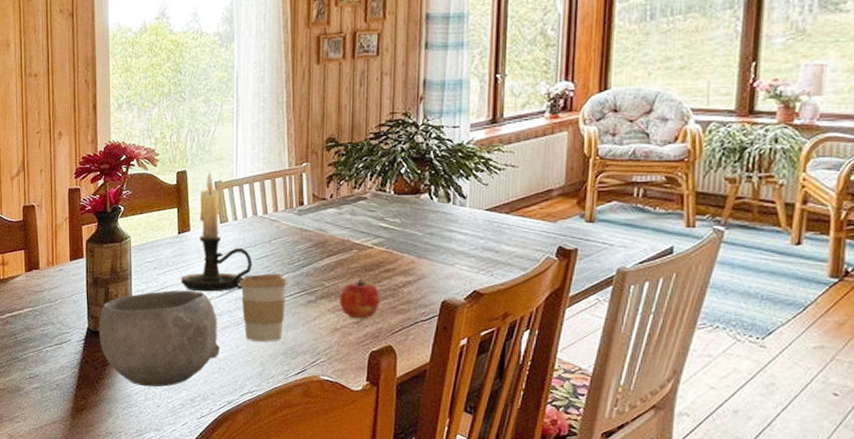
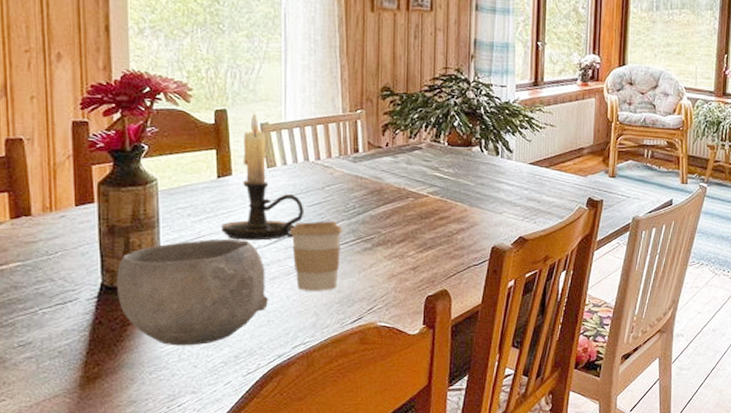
apple: present [339,278,380,319] -> none [396,226,435,265]

